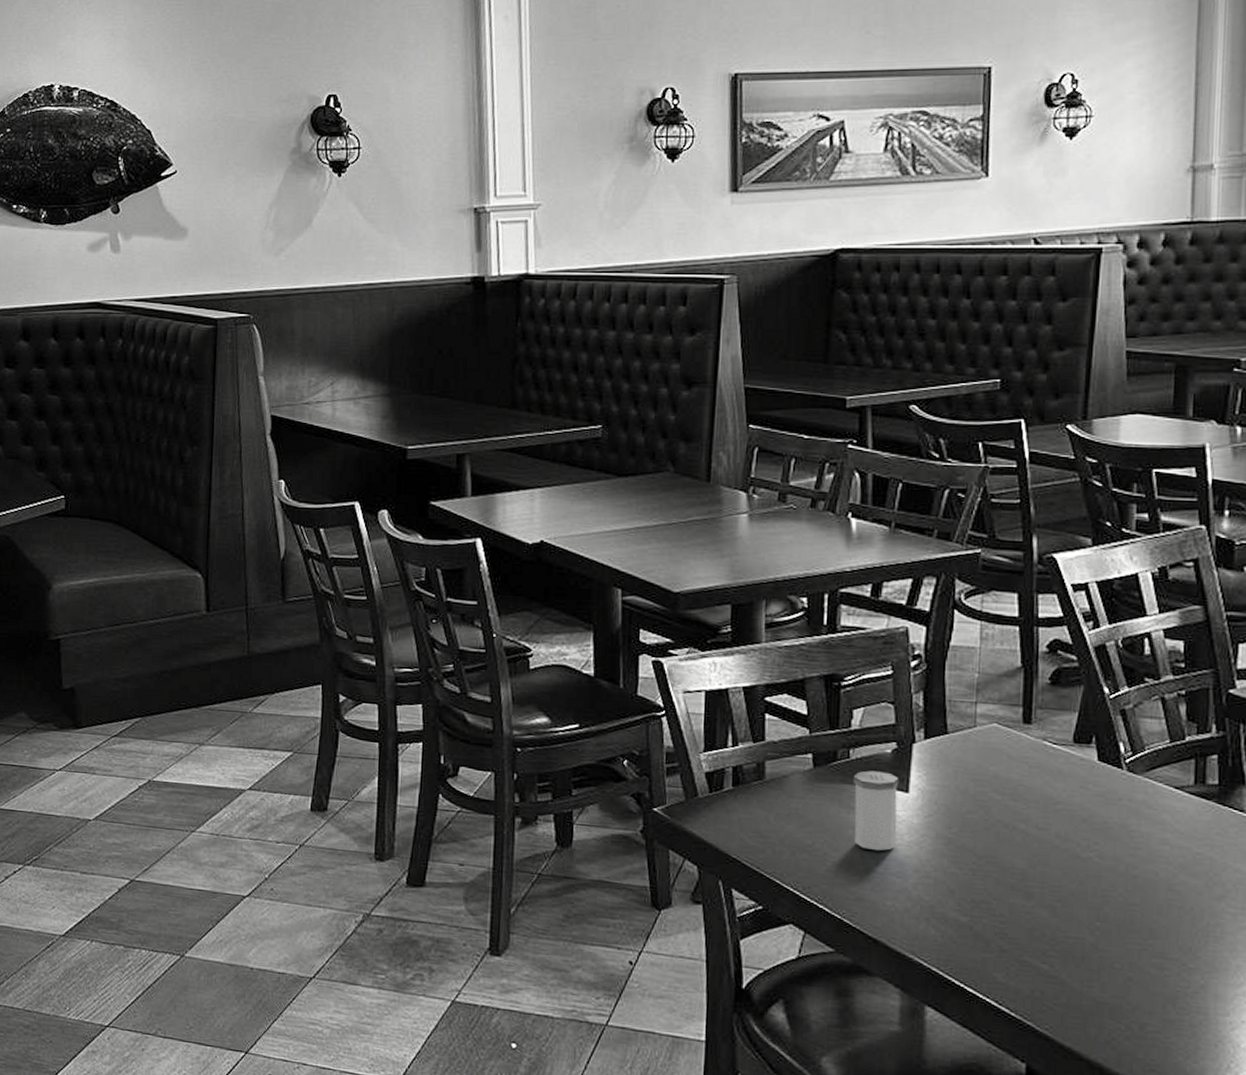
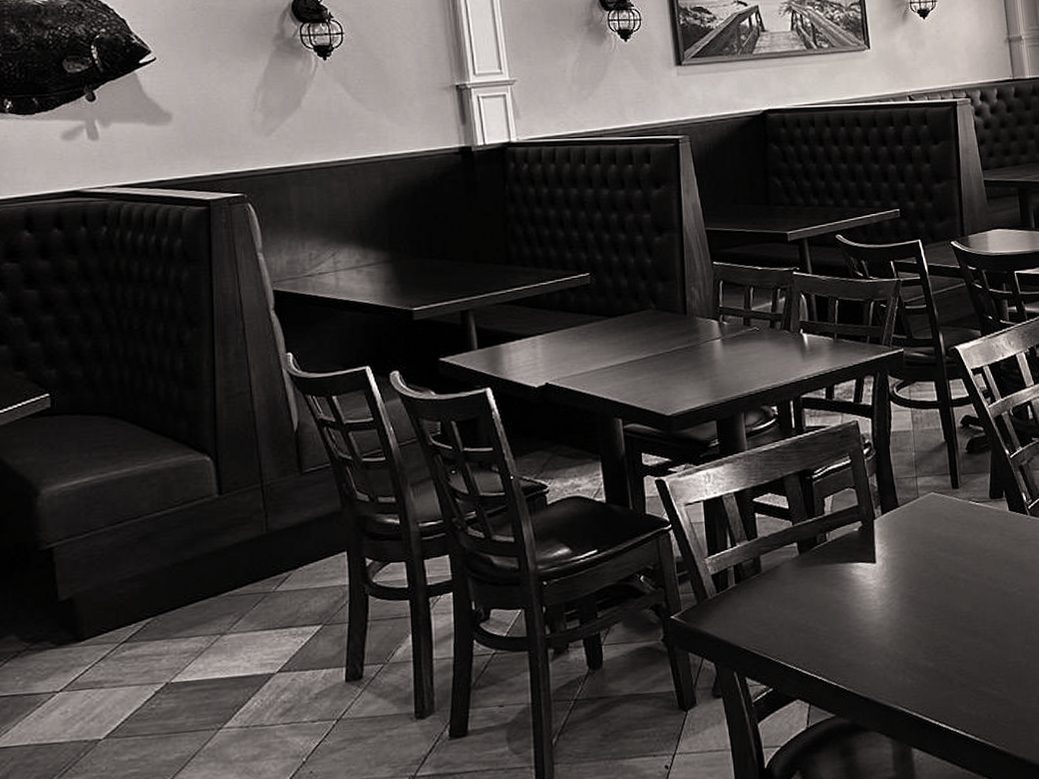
salt shaker: present [853,770,899,851] -> none [831,548,872,619]

